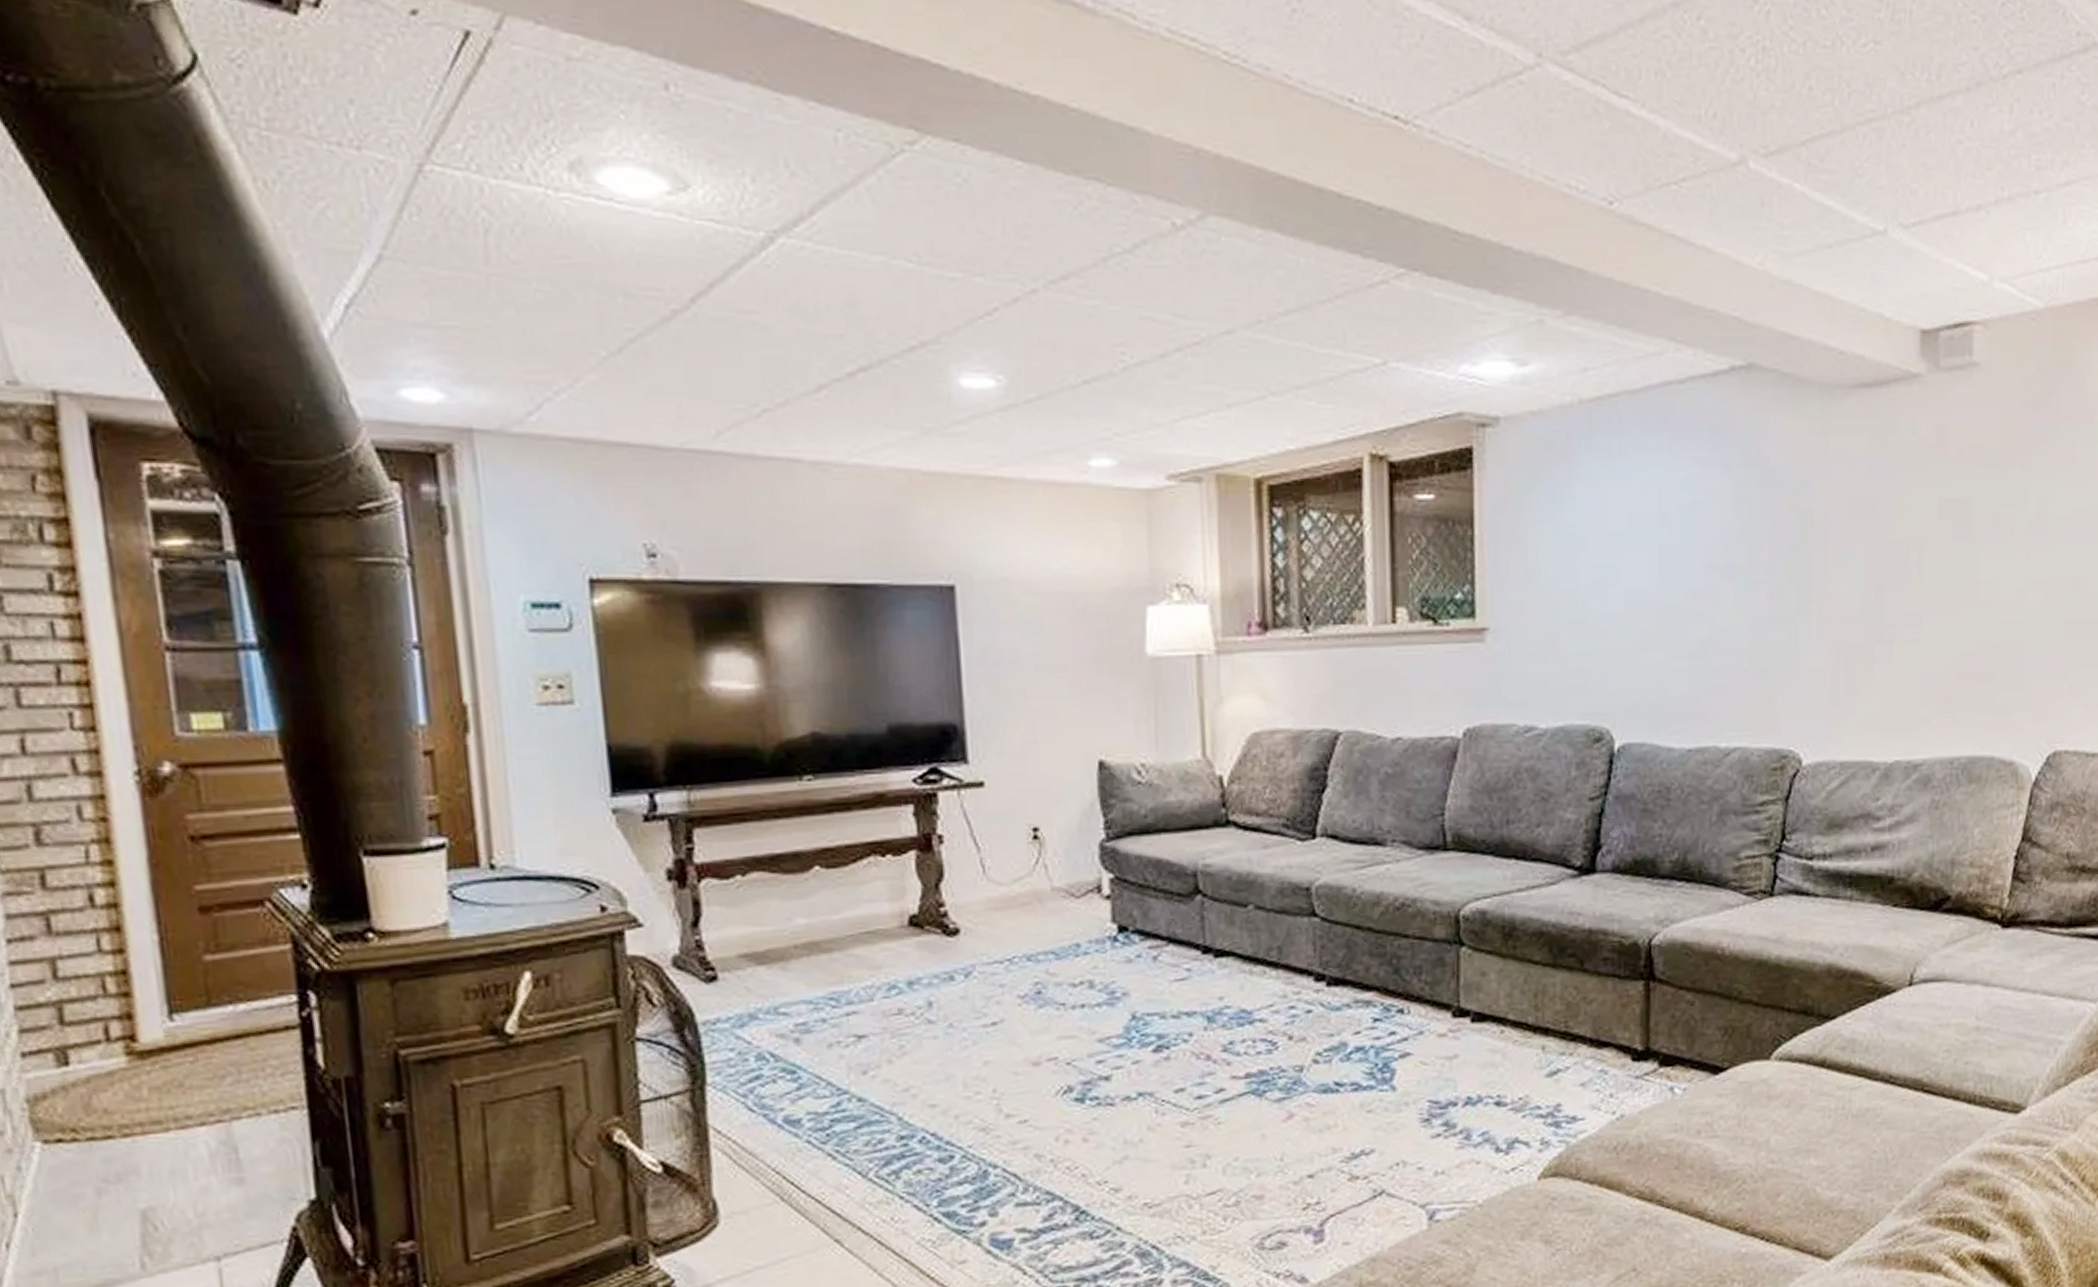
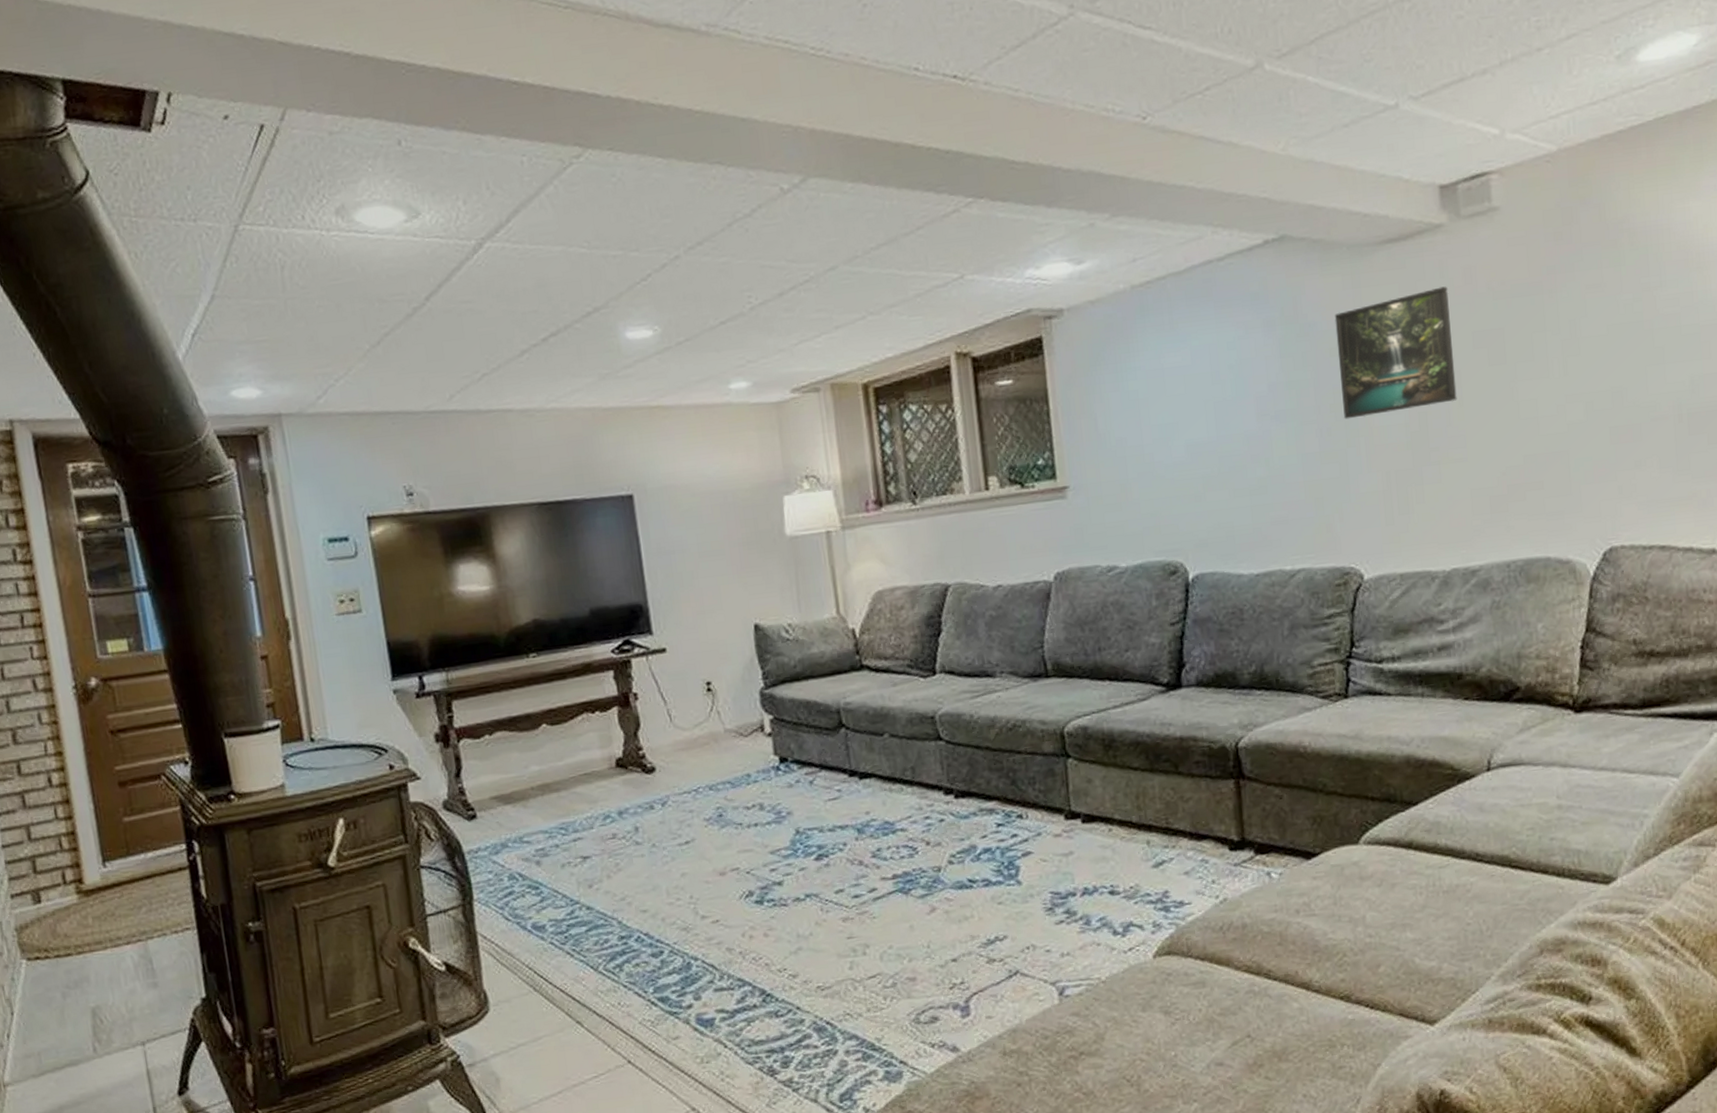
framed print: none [1797,444,1920,582] -> present [1334,286,1457,419]

